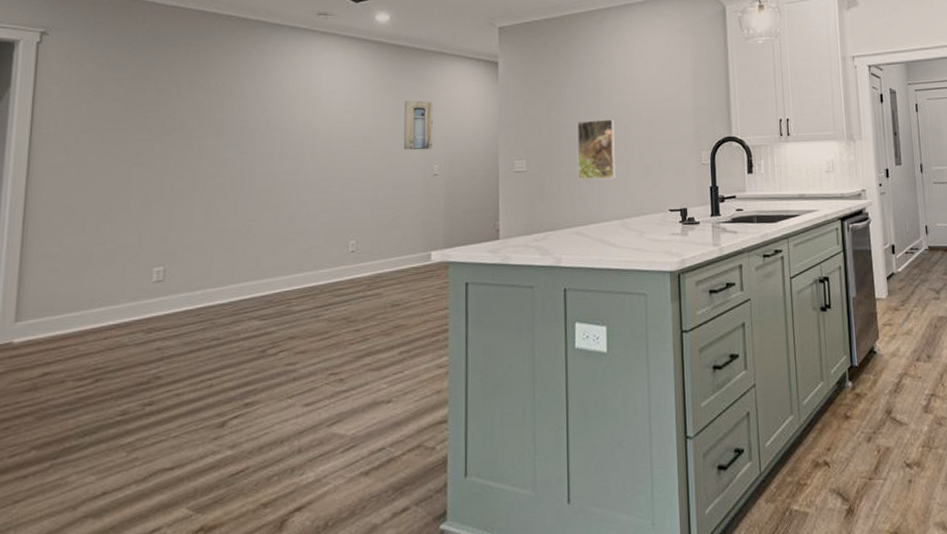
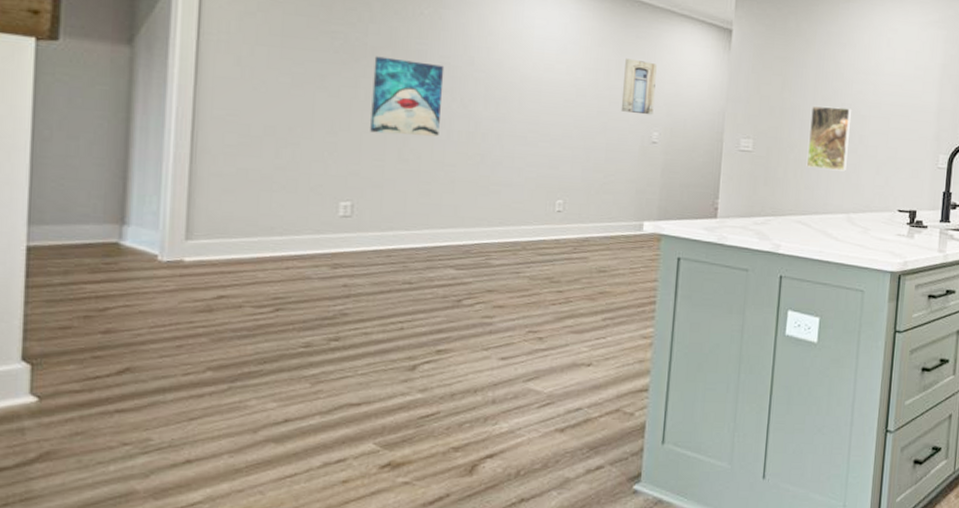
wall art: none [180,128,244,199] -> present [370,56,445,137]

